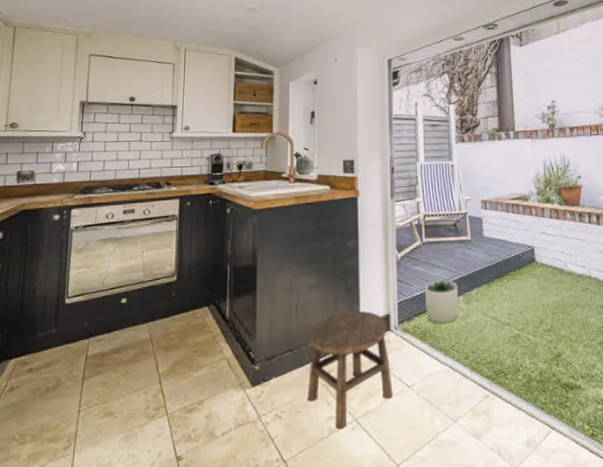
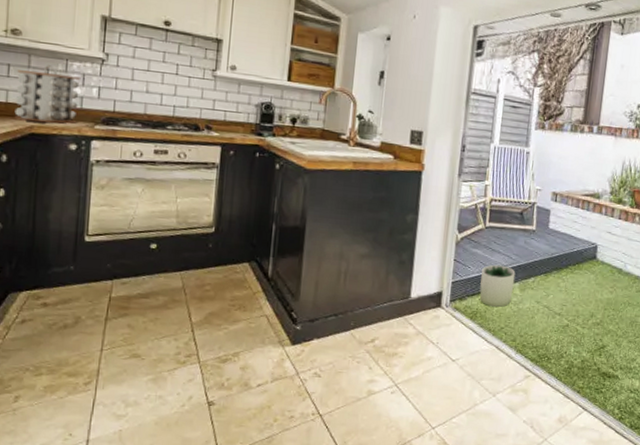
spice rack: none [10,149,63,200] -> present [14,65,80,125]
stool: present [307,311,393,430] -> none [348,284,438,393]

